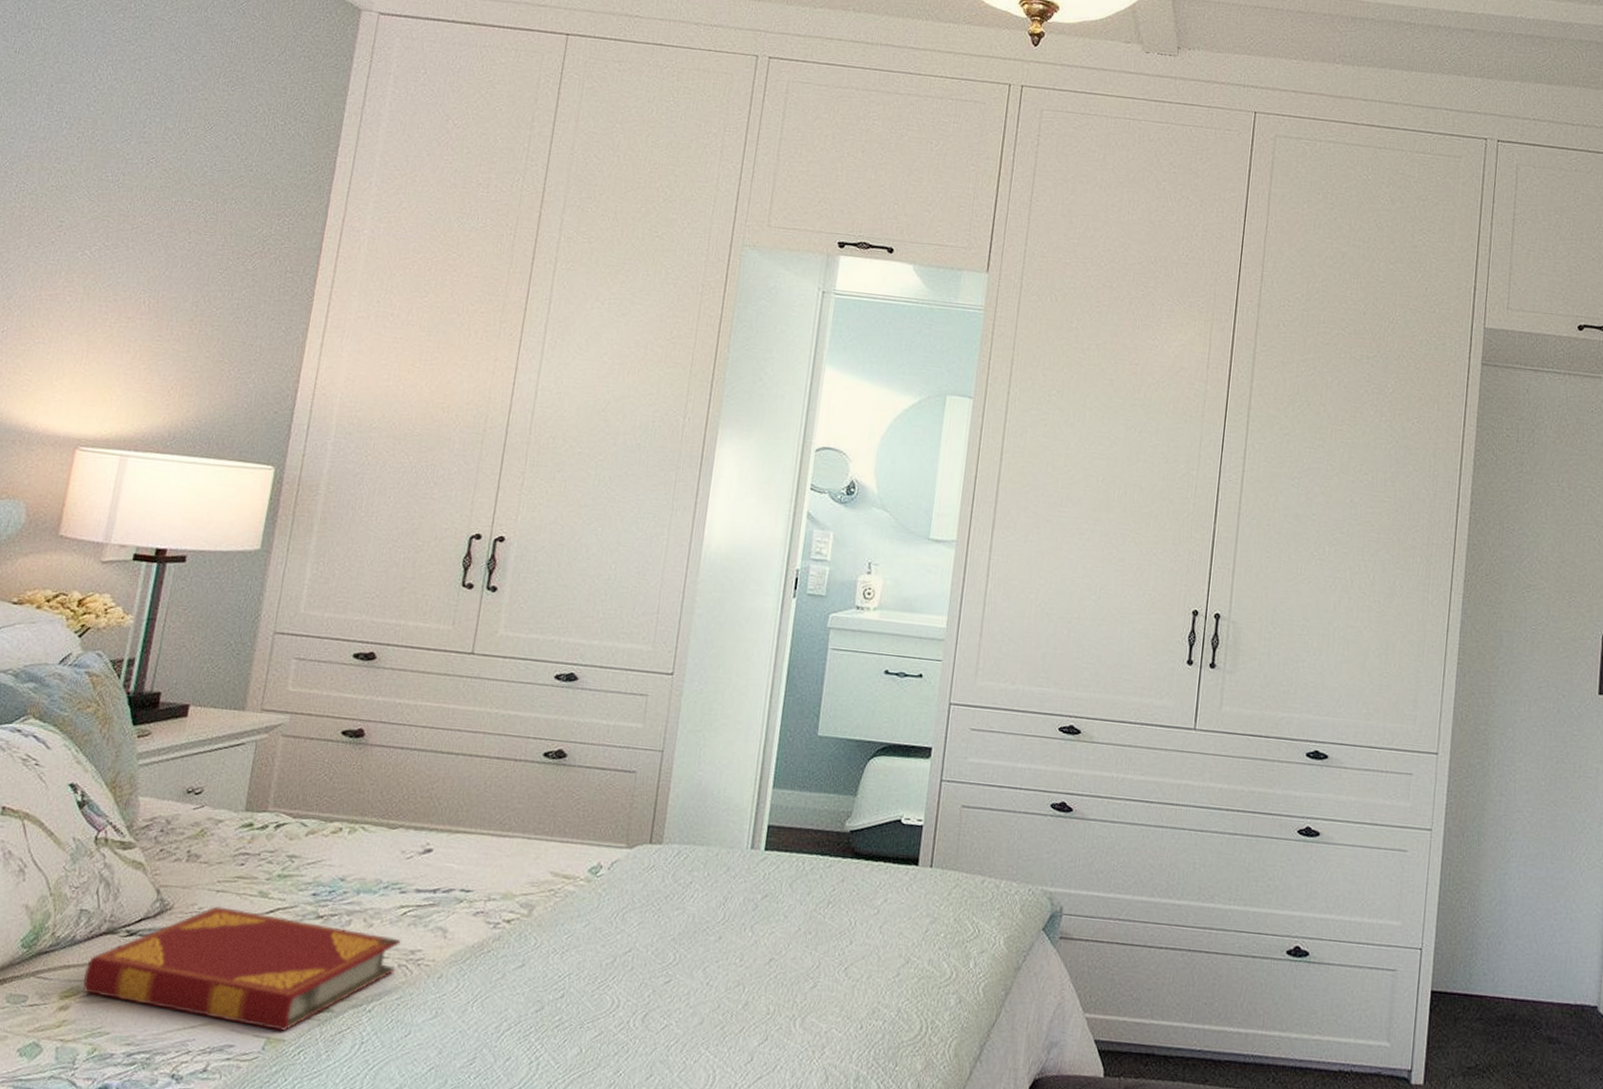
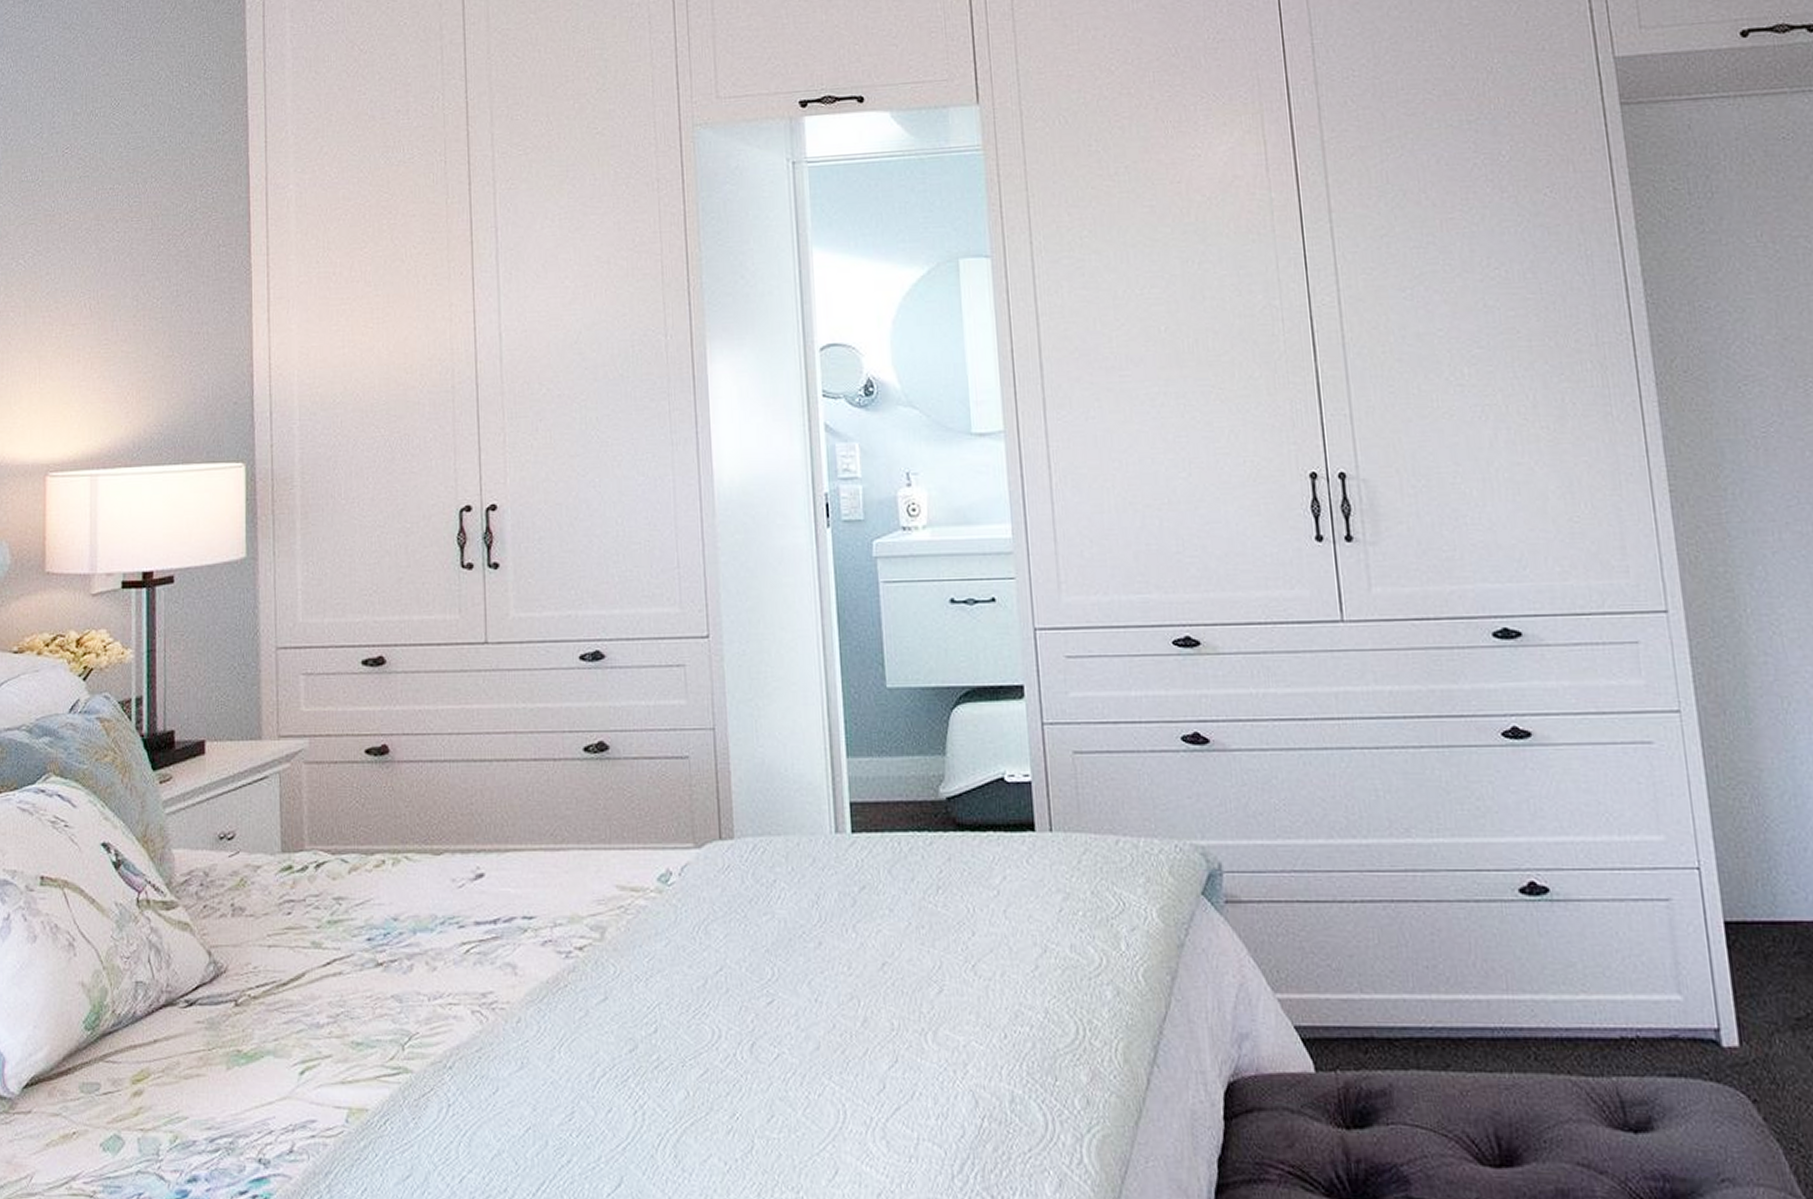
hardback book: present [83,906,401,1031] -> none [152,963,470,1099]

